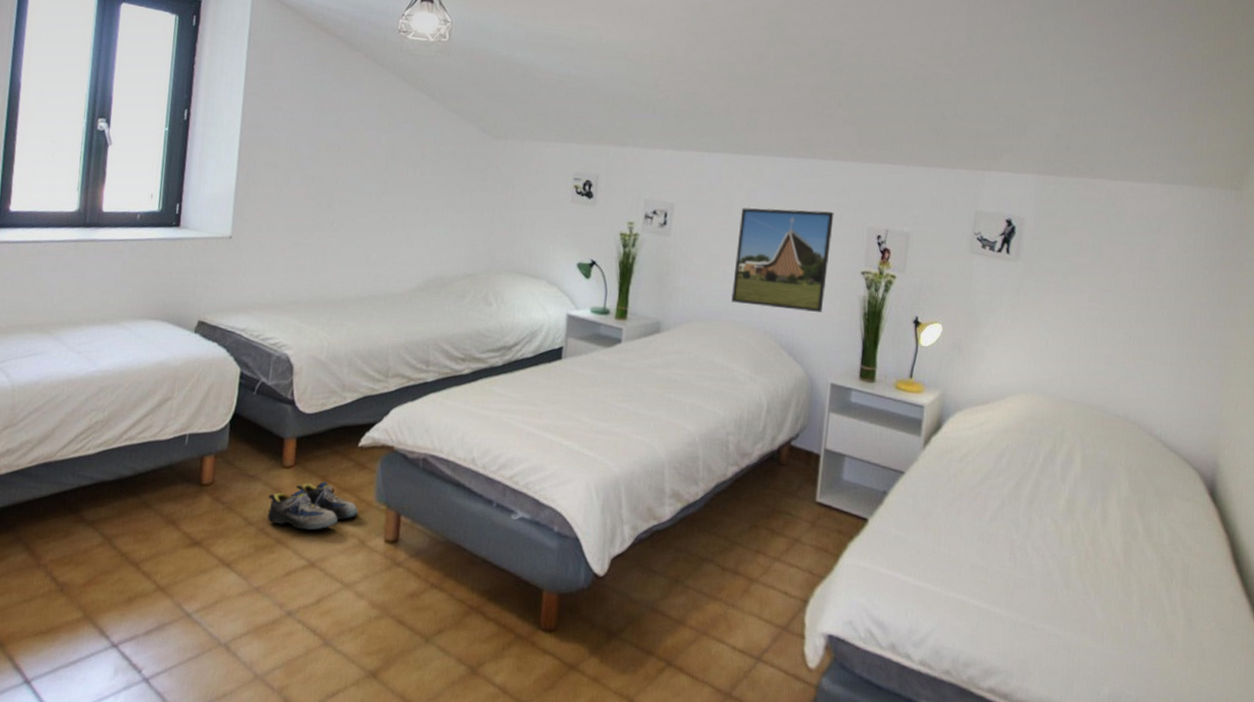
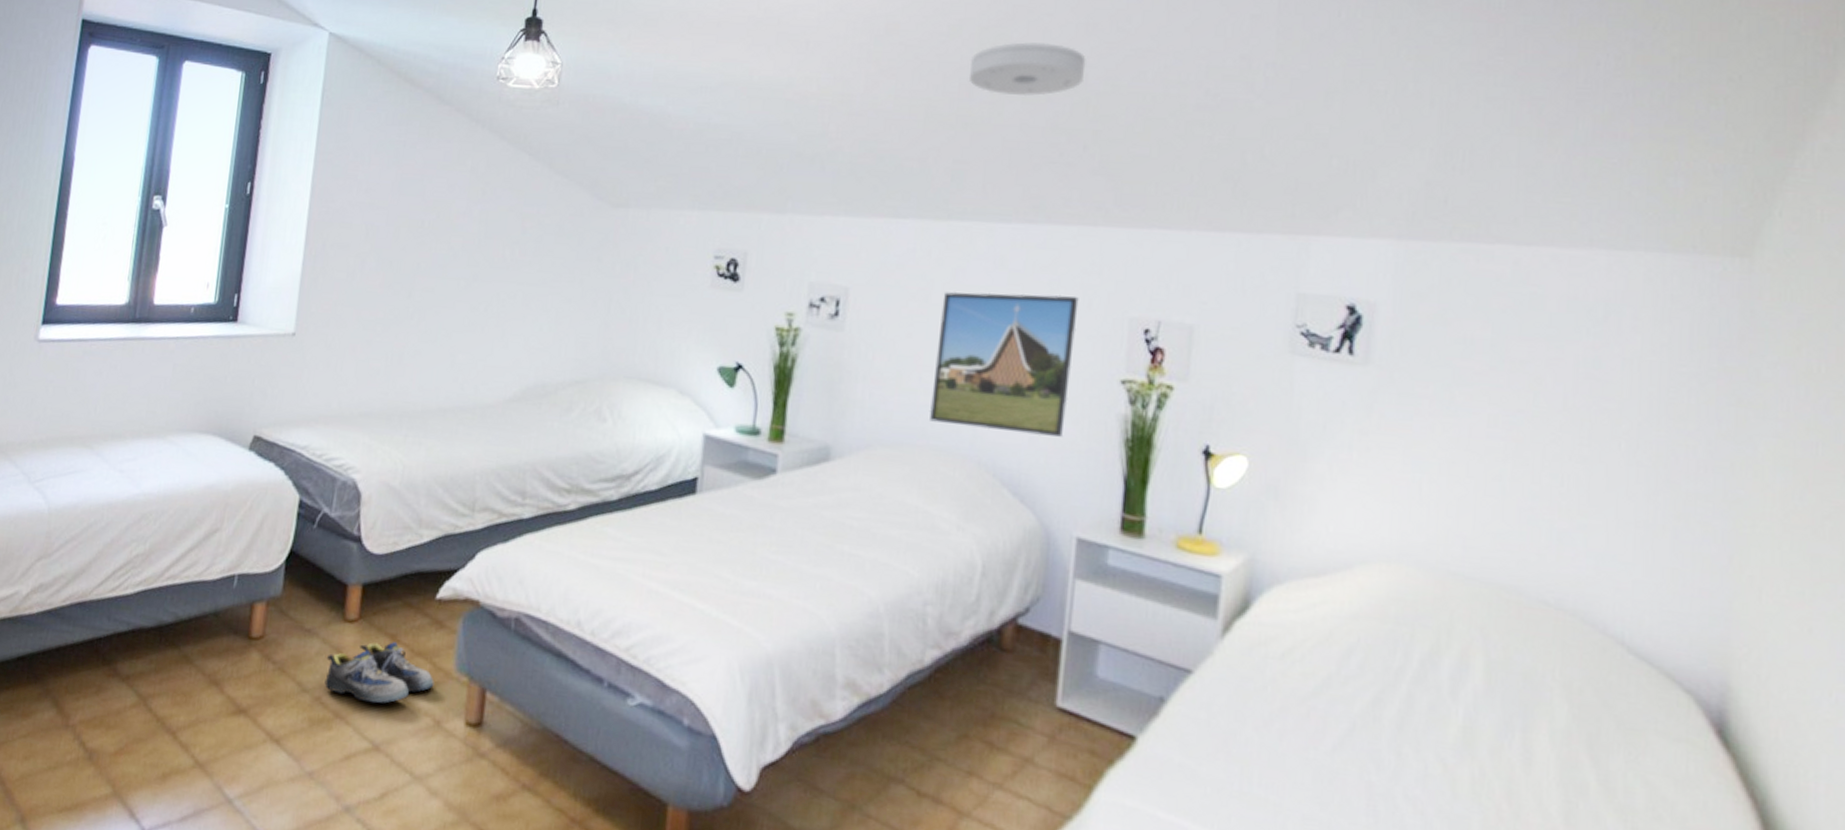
smoke detector: none [759,23,841,64] -> present [968,42,1086,97]

